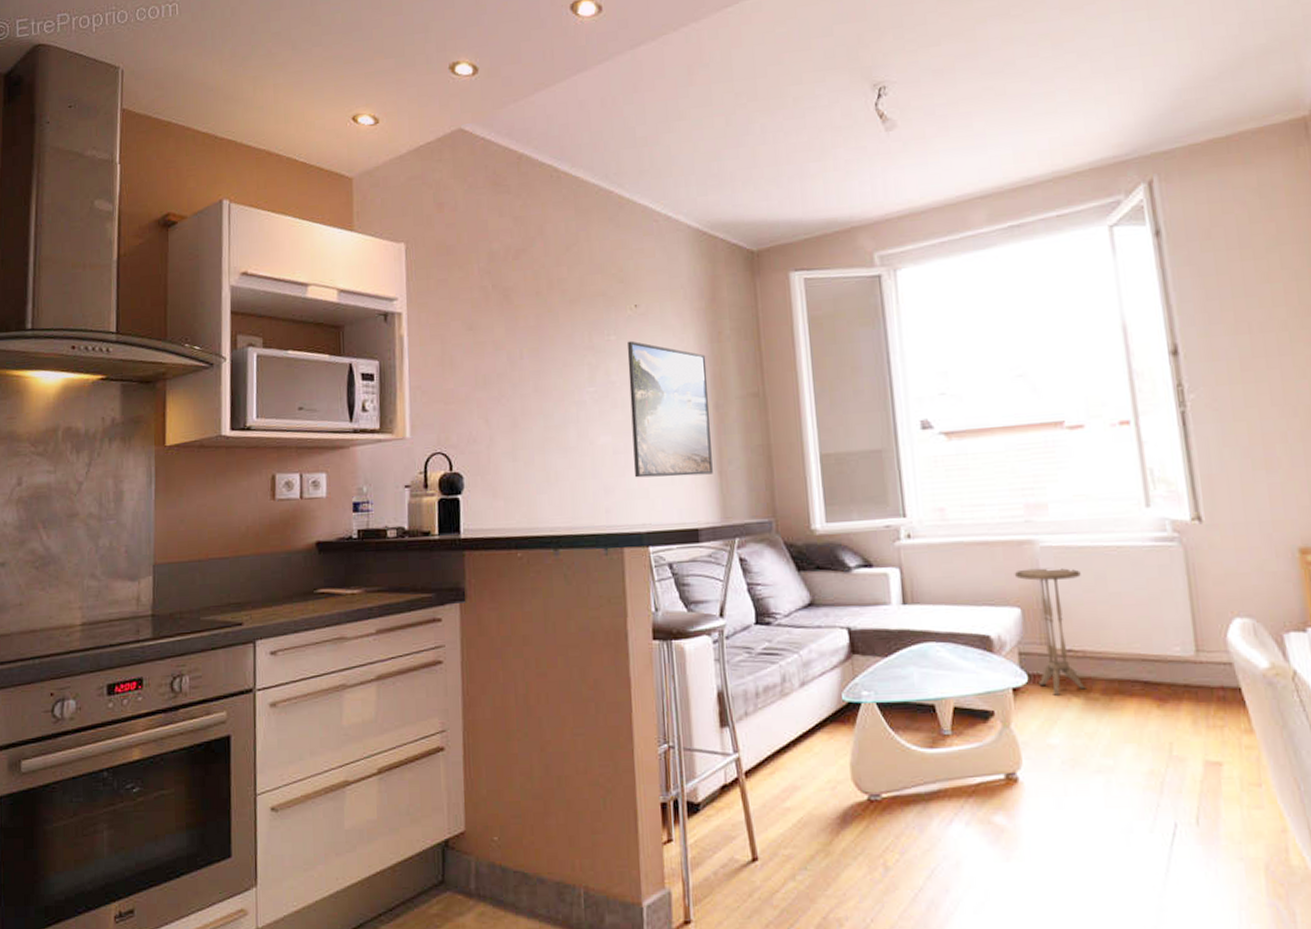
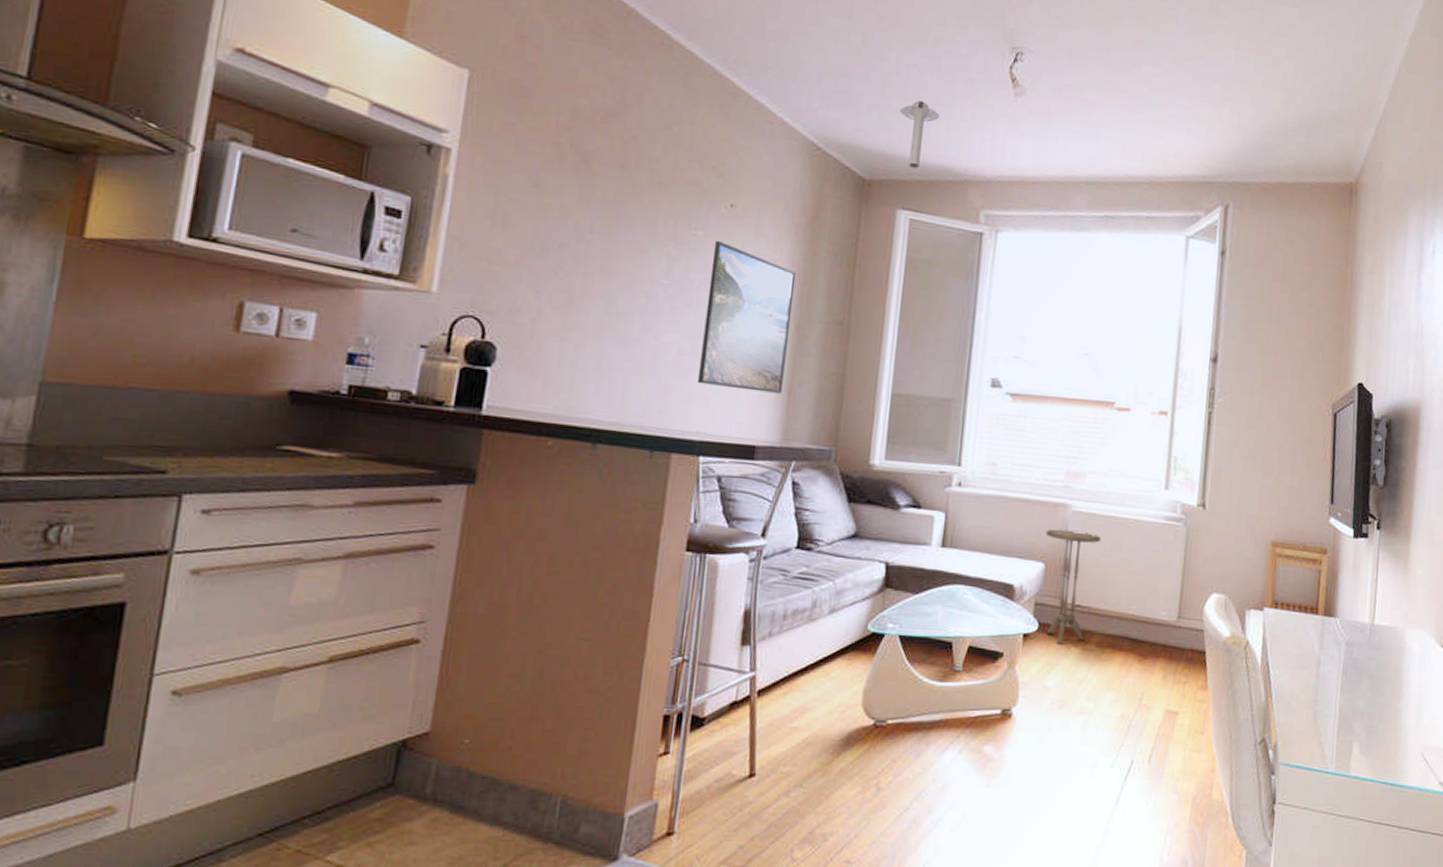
ceiling light: none [774,162,813,229] -> present [900,100,939,169]

